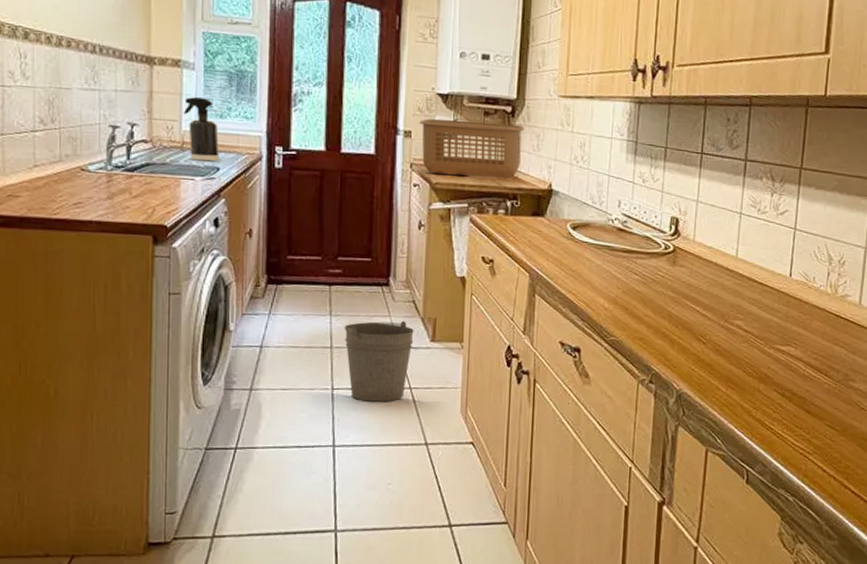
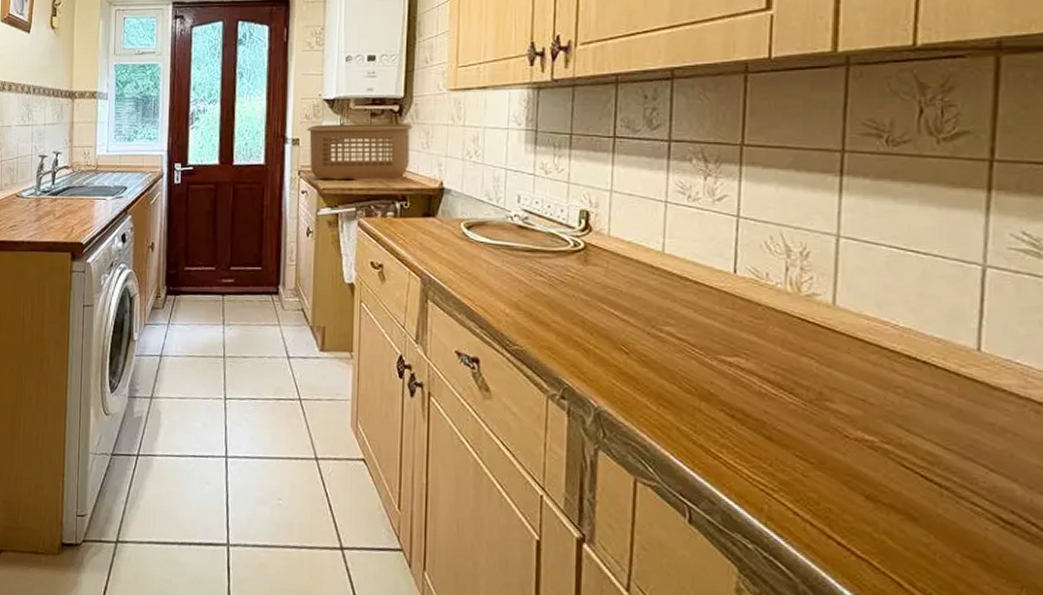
spray bottle: present [183,97,220,162] -> none [97,124,127,182]
bucket: present [344,320,414,402] -> none [236,329,303,413]

